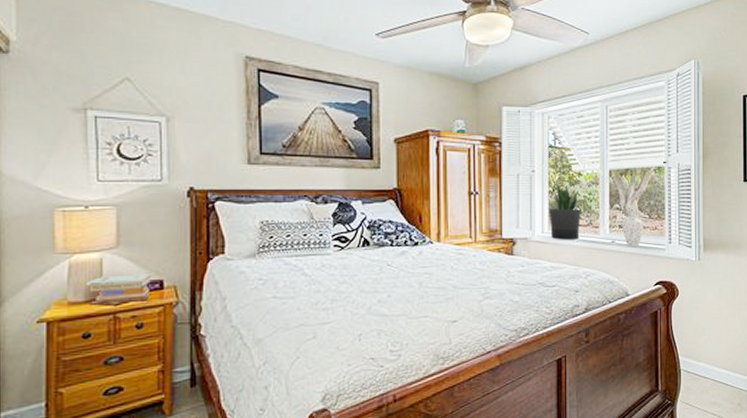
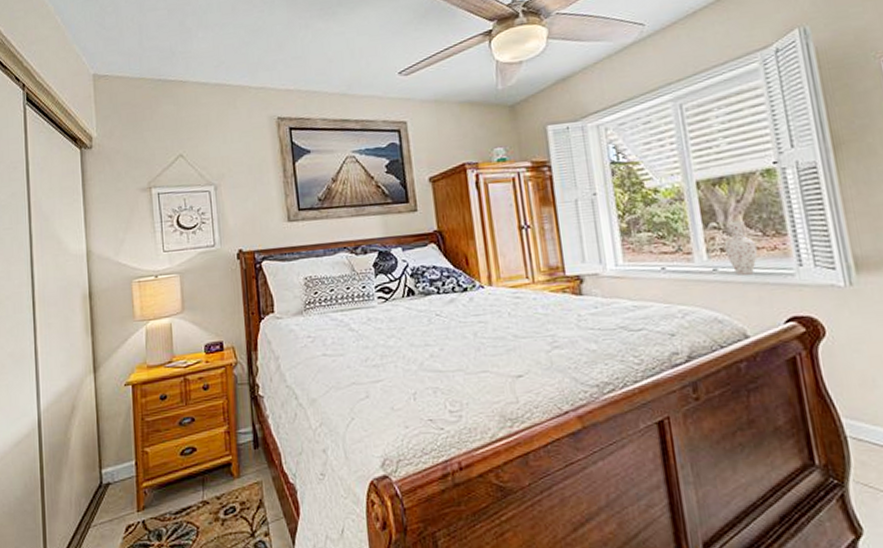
books: present [85,274,151,304] -> none [159,336,213,367]
planter: present [549,181,582,241] -> none [619,203,667,274]

